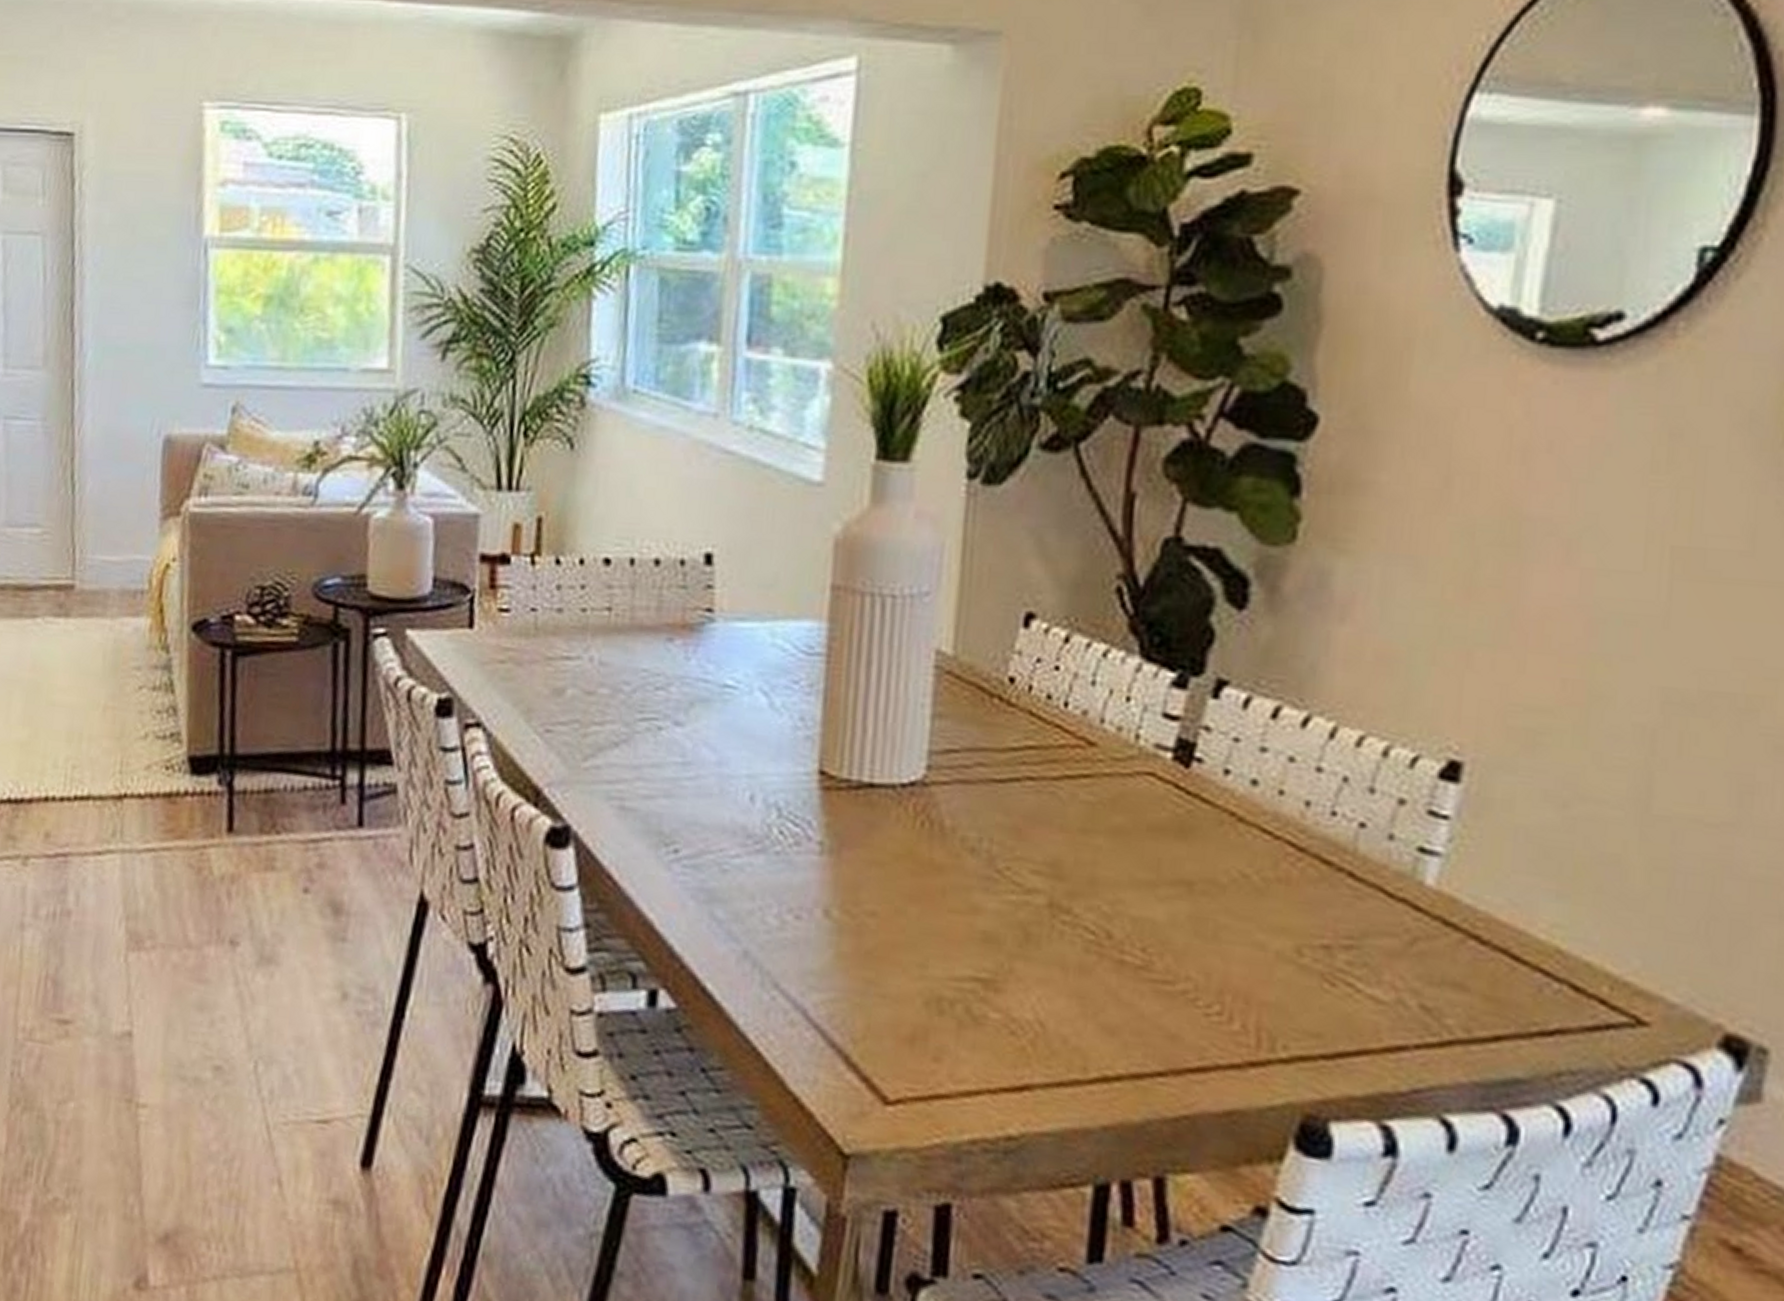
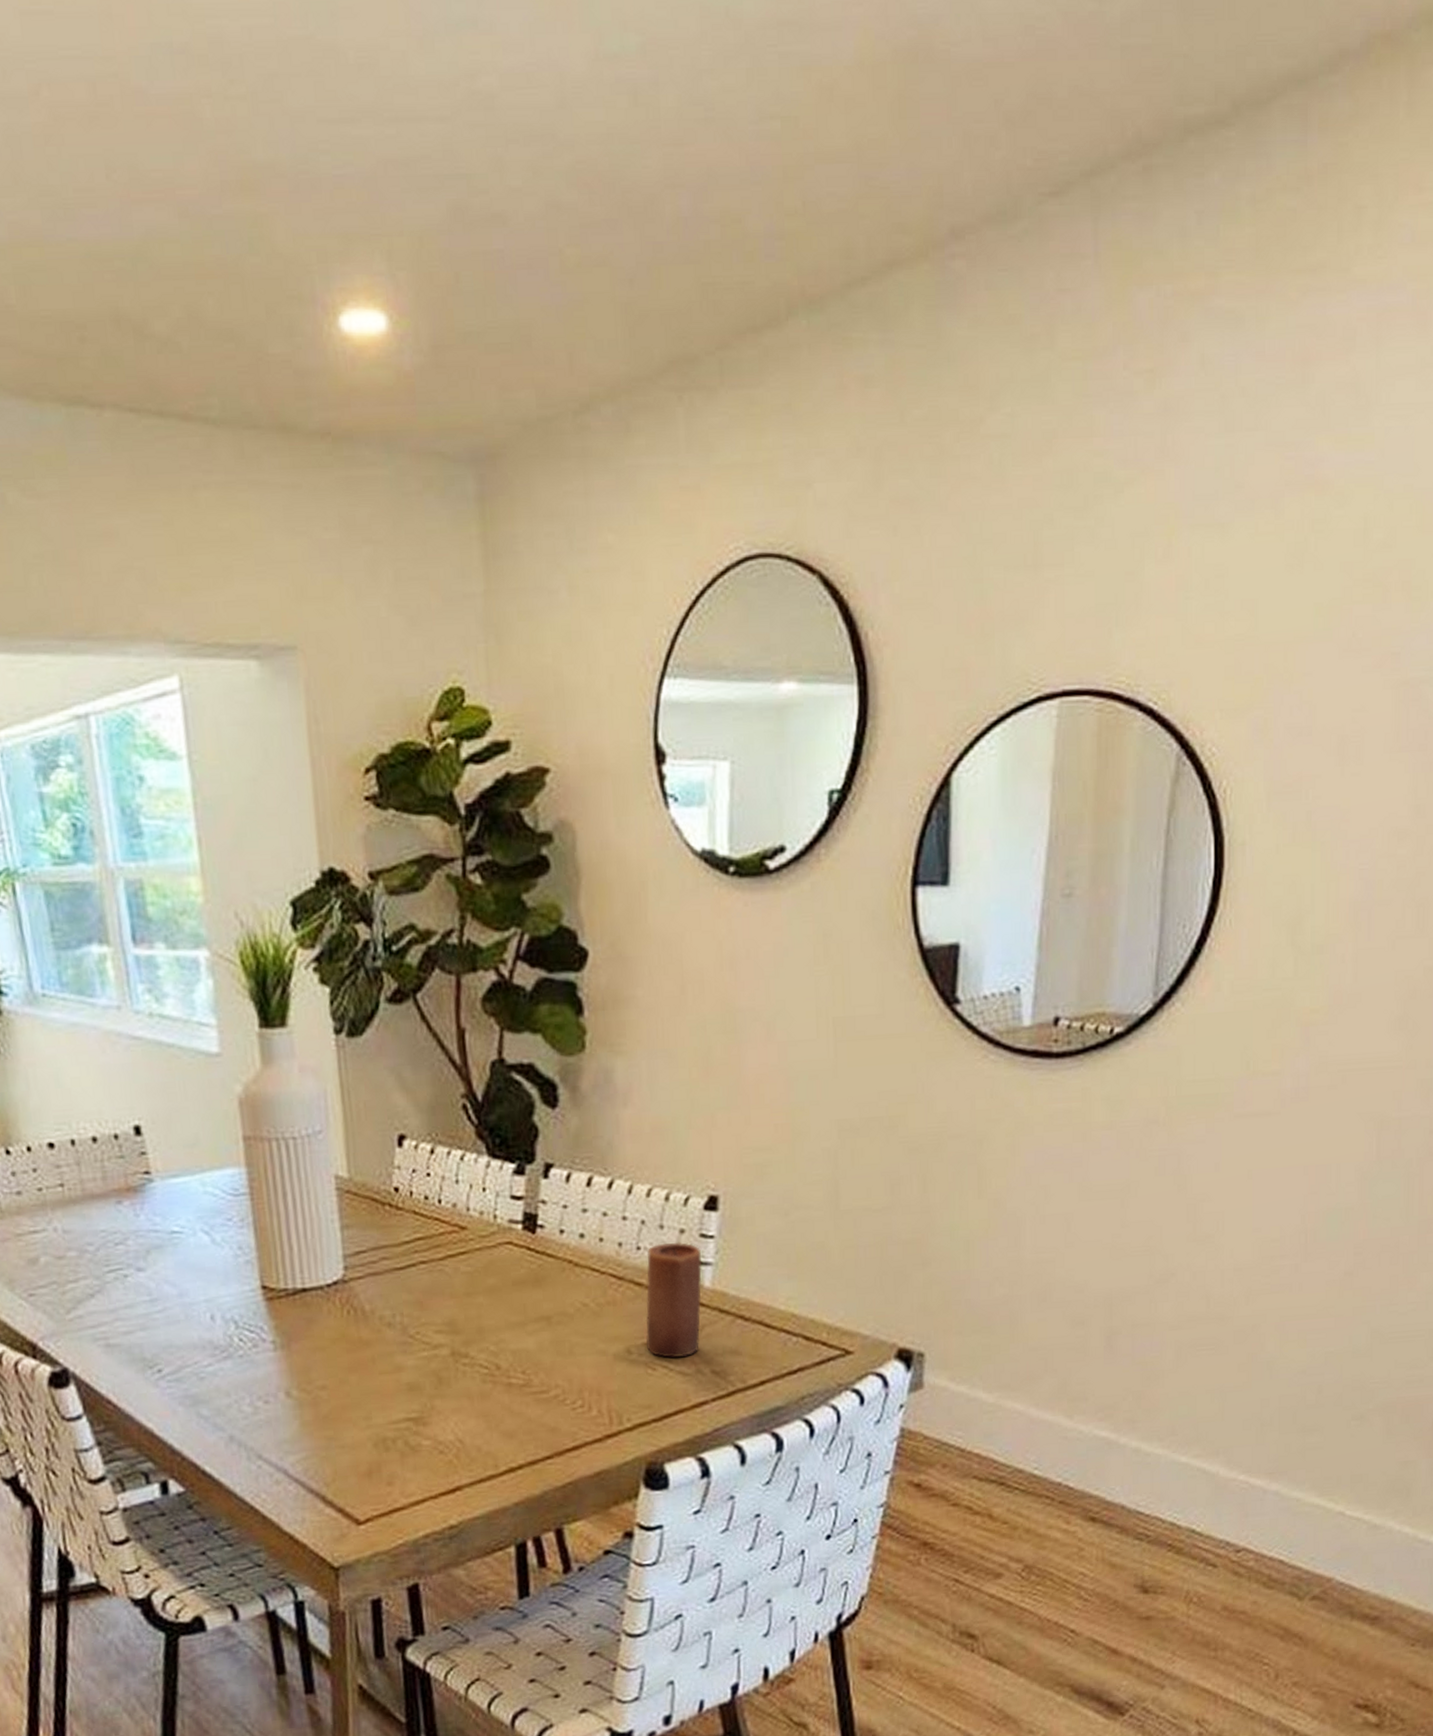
candle: none [1327,813,1427,976] -> present [645,1242,702,1358]

